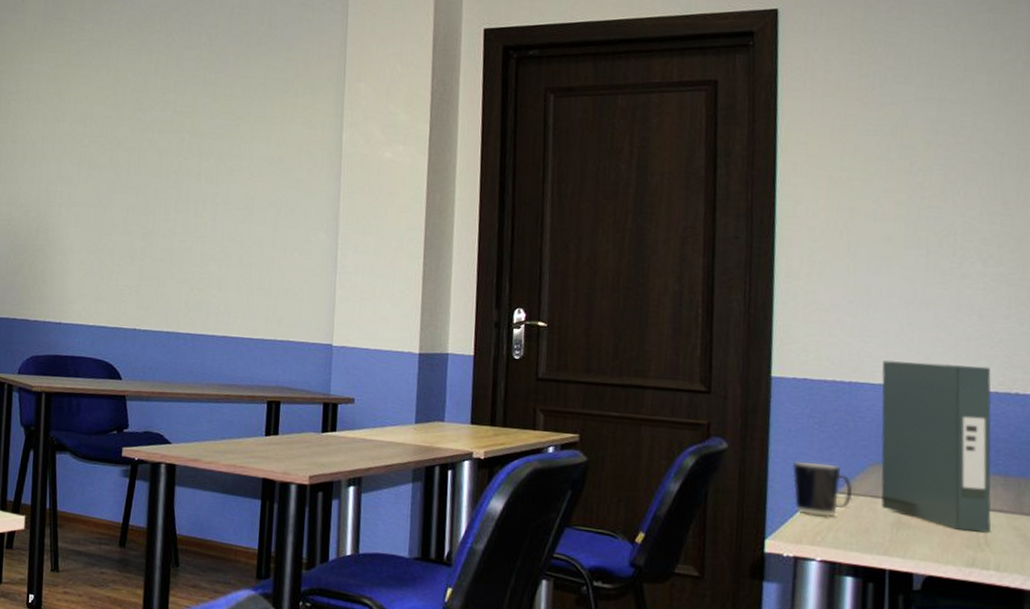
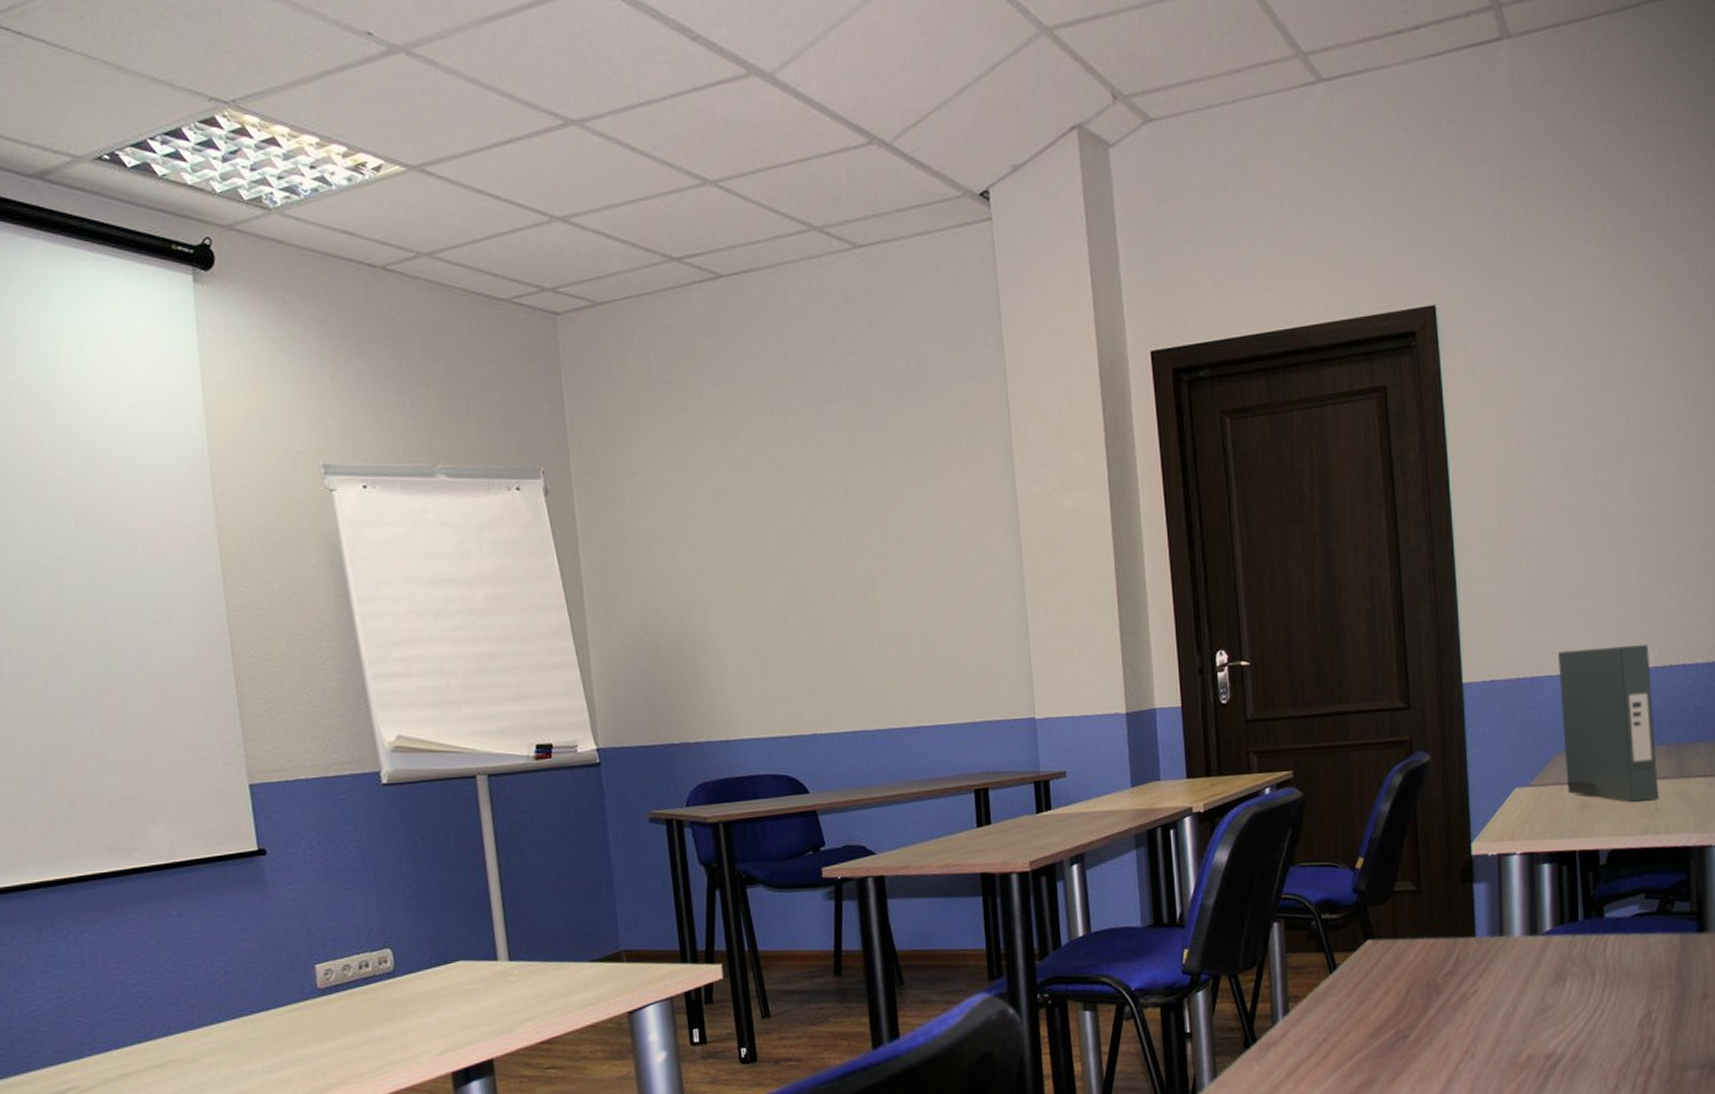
mug: present [792,460,853,517] -> none [1488,759,1543,812]

